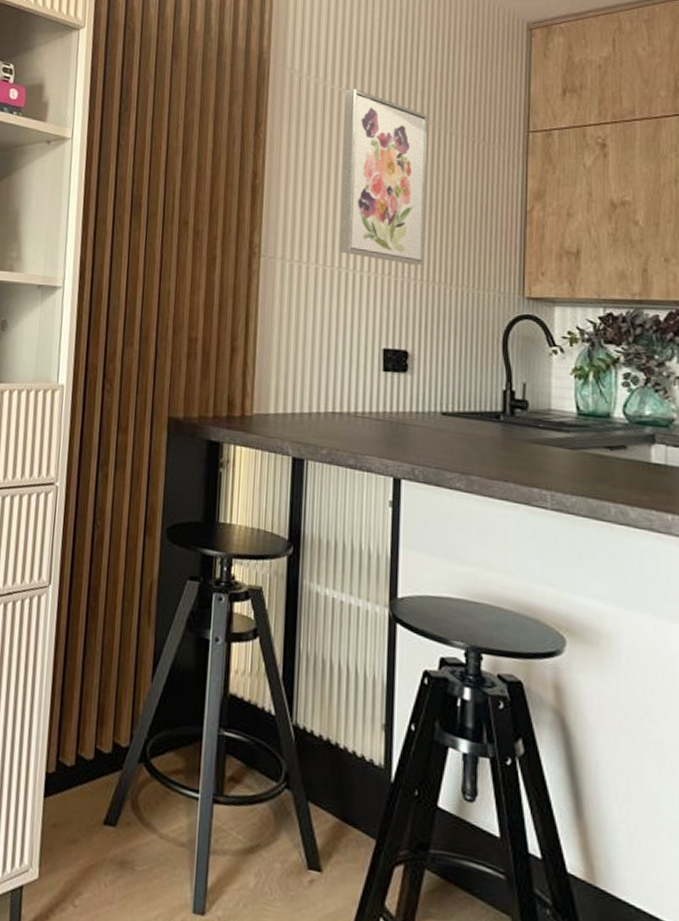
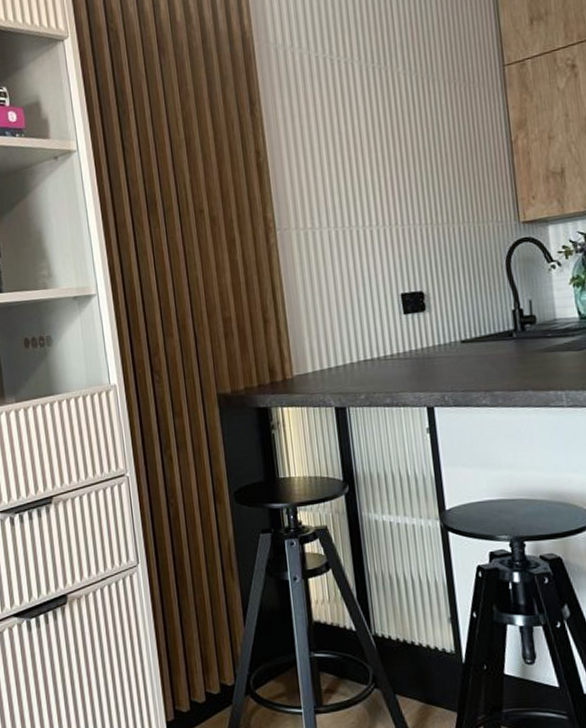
wall art: present [338,88,427,266] -> none [329,52,425,213]

